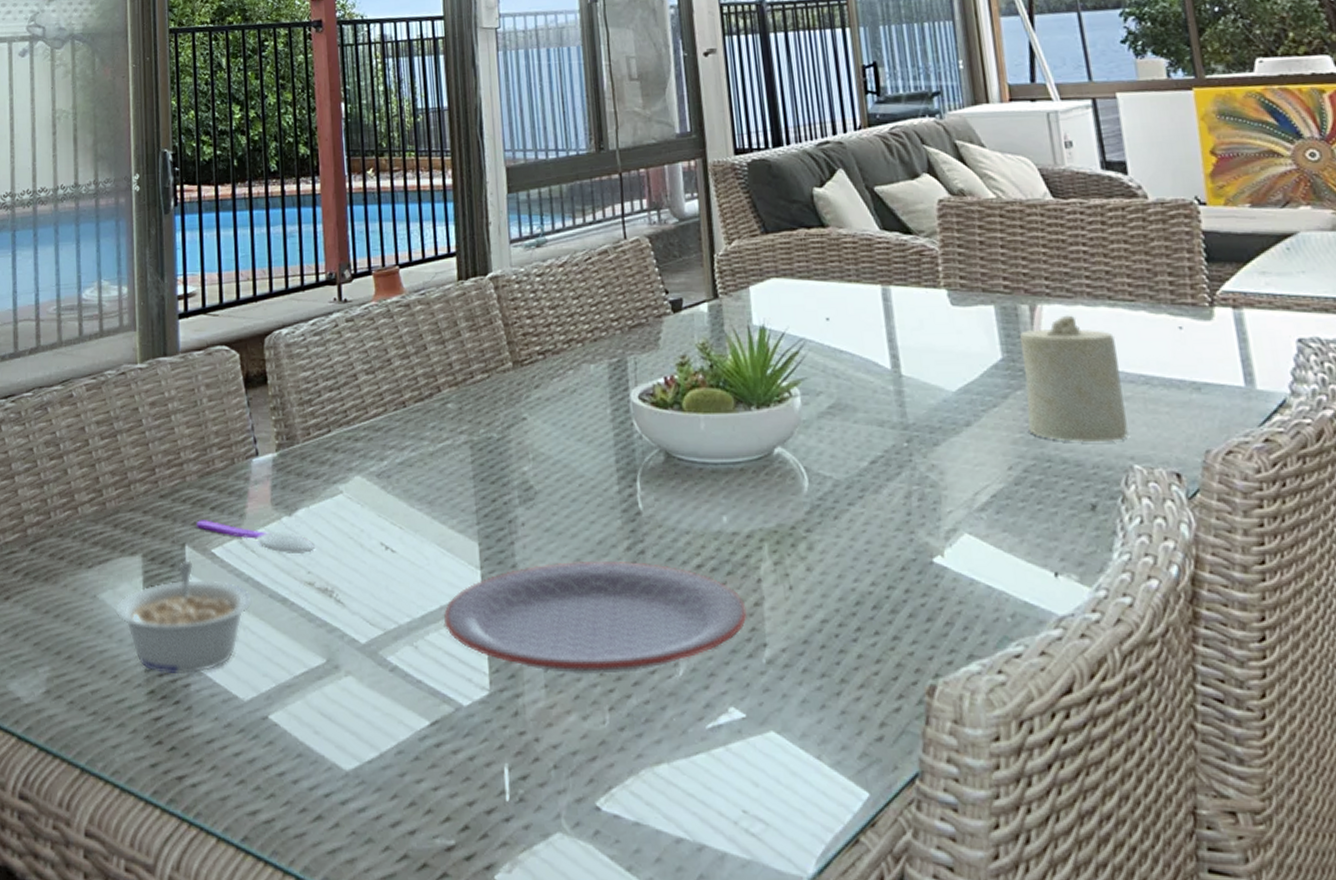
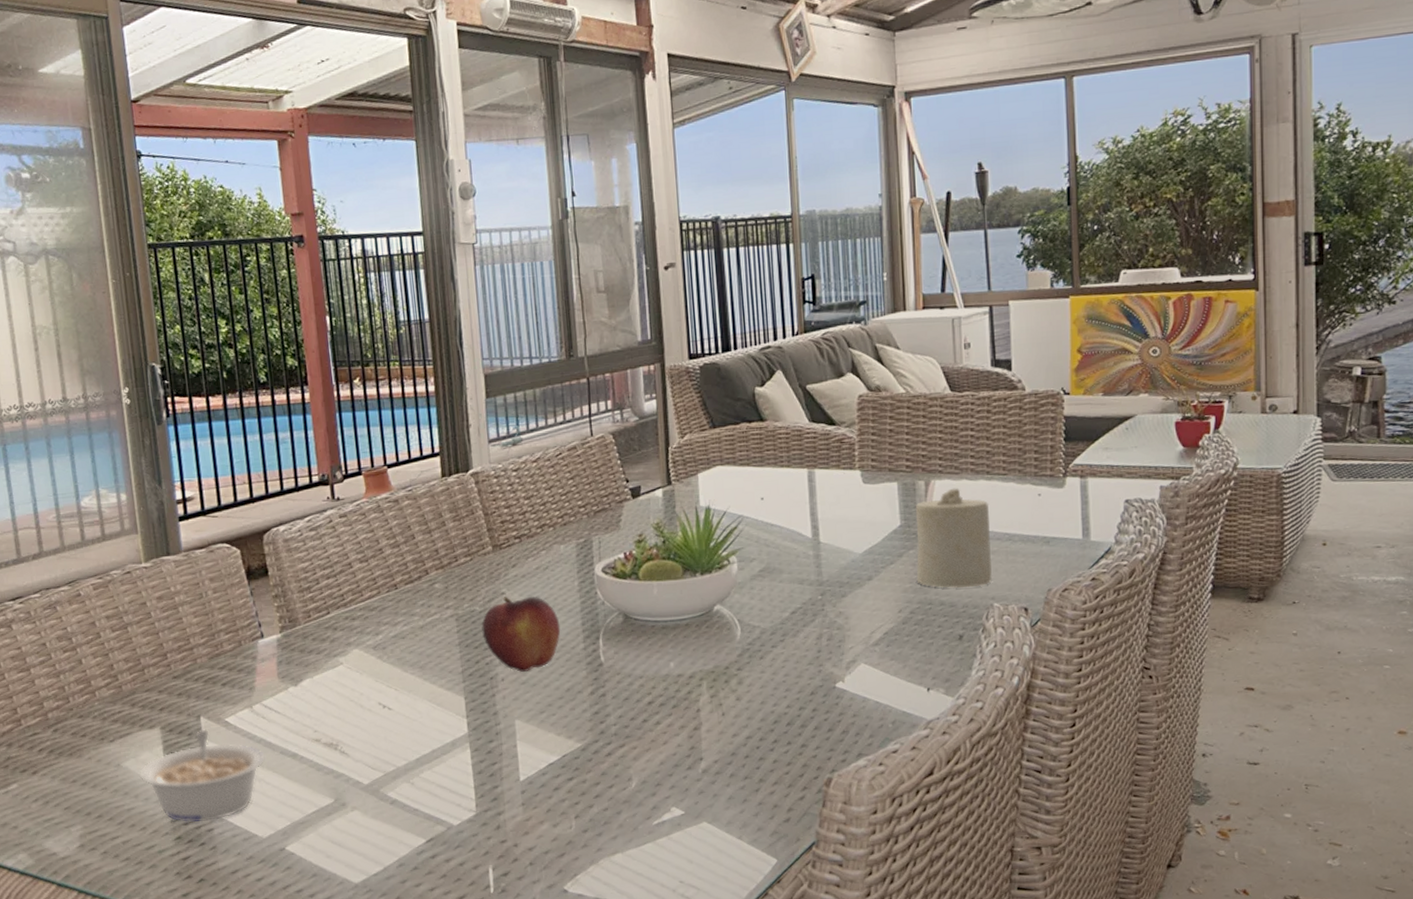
spoon: present [196,520,315,553] -> none [209,694,320,717]
plate: present [444,562,747,675] -> none [436,703,688,794]
fruit: none [499,423,591,516] -> present [481,596,561,672]

